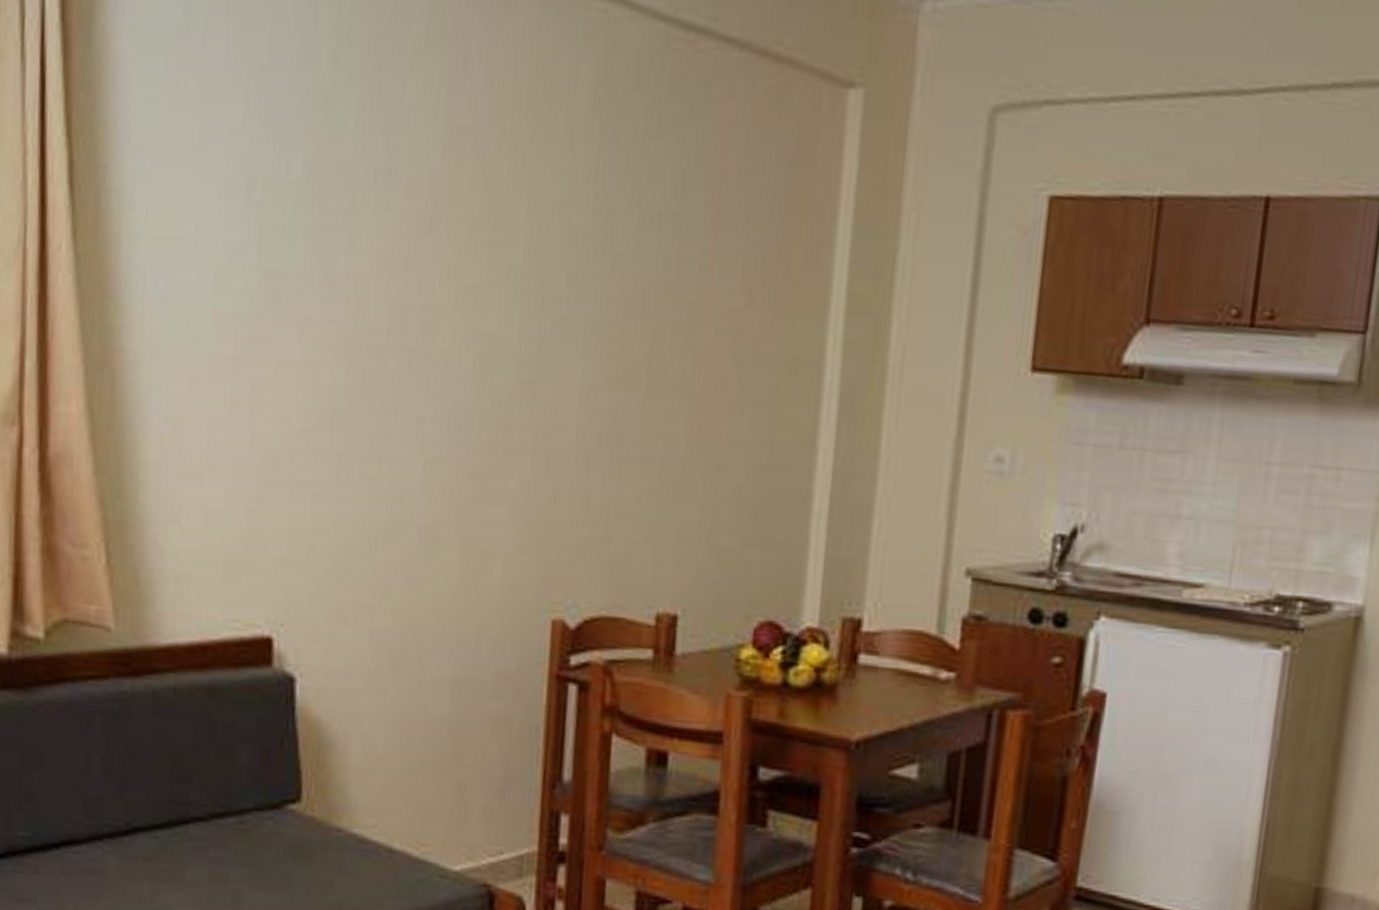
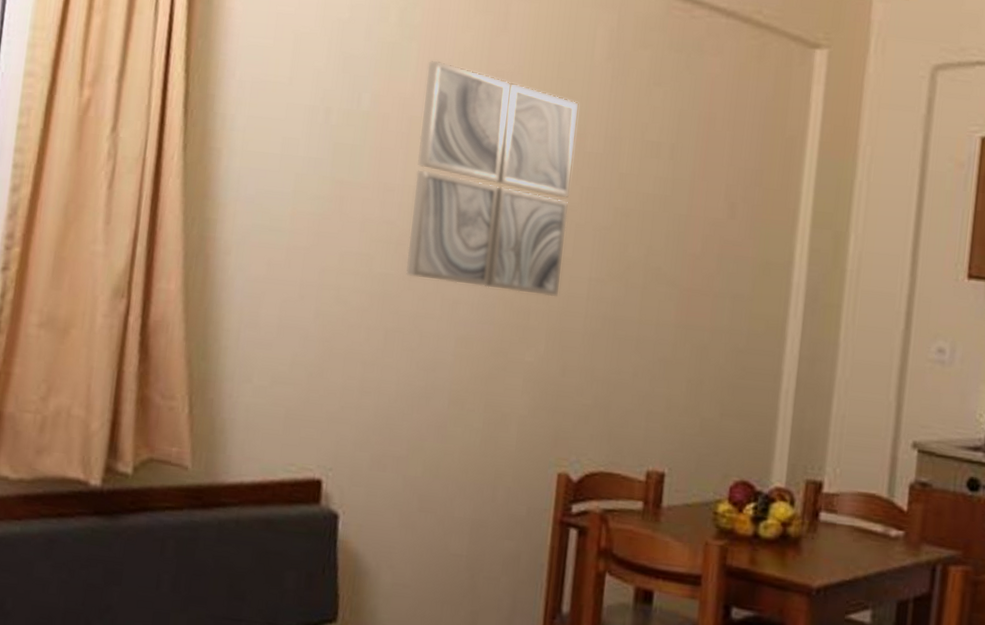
wall art: none [359,113,559,408] -> present [406,60,578,296]

